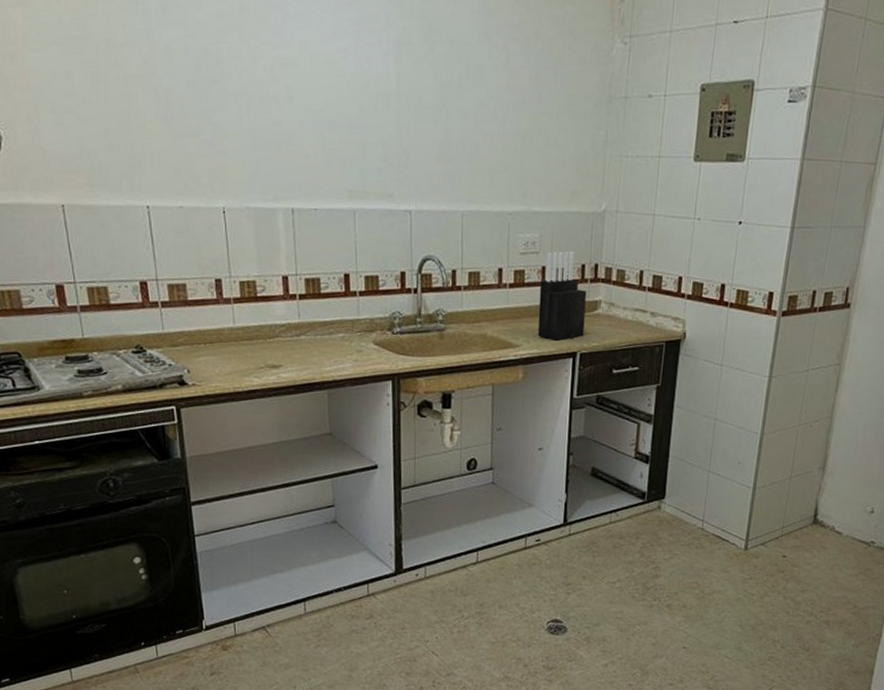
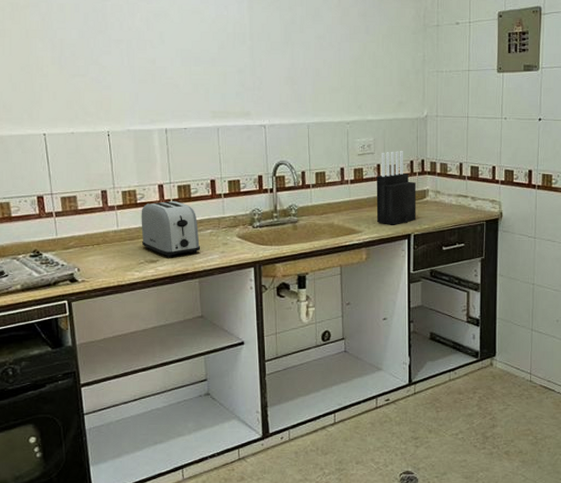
toaster: none [261,296,331,364] -> present [141,201,201,258]

